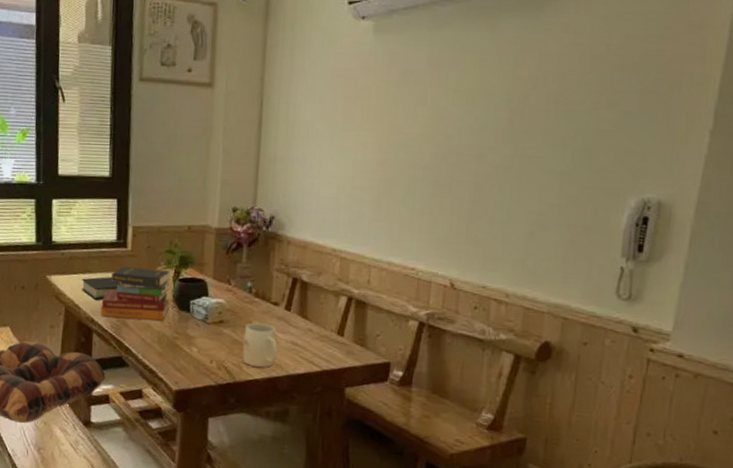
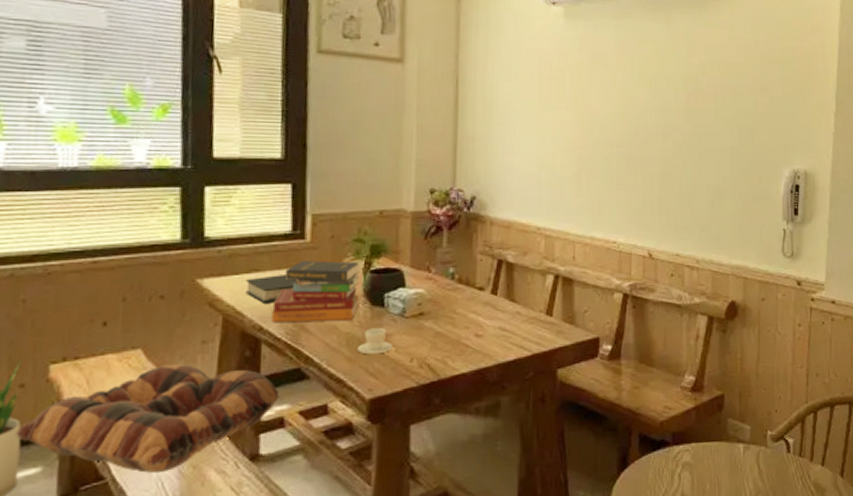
teacup: none [167,330,196,353] -> present [357,328,393,355]
mug: present [242,322,279,368] -> none [447,311,486,360]

